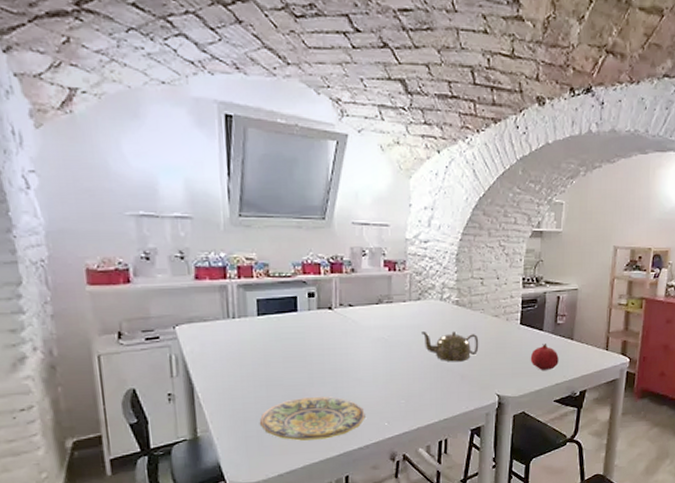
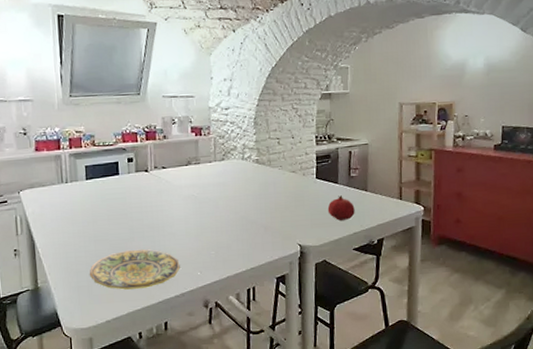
teapot: present [422,331,479,362] -> none [227,186,279,215]

